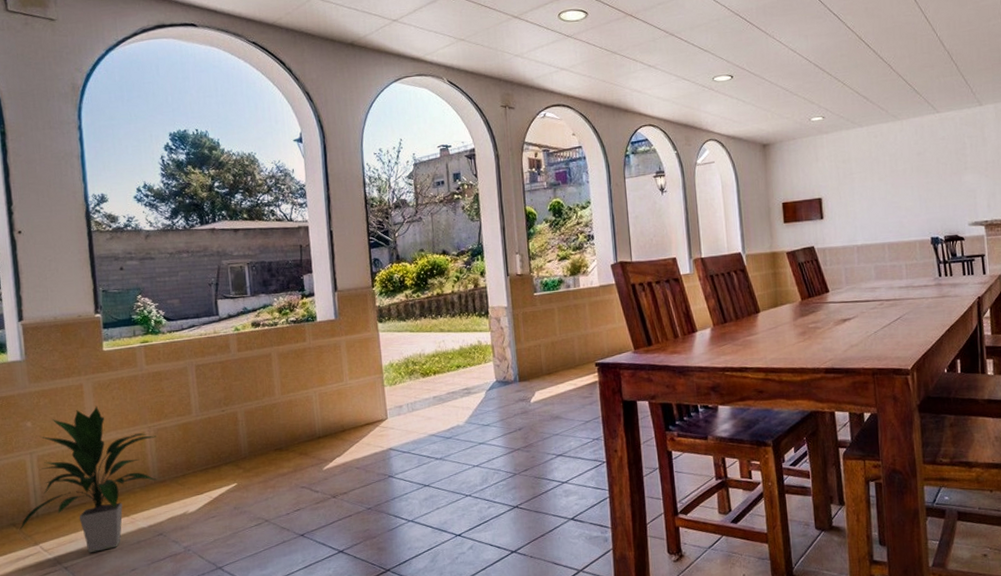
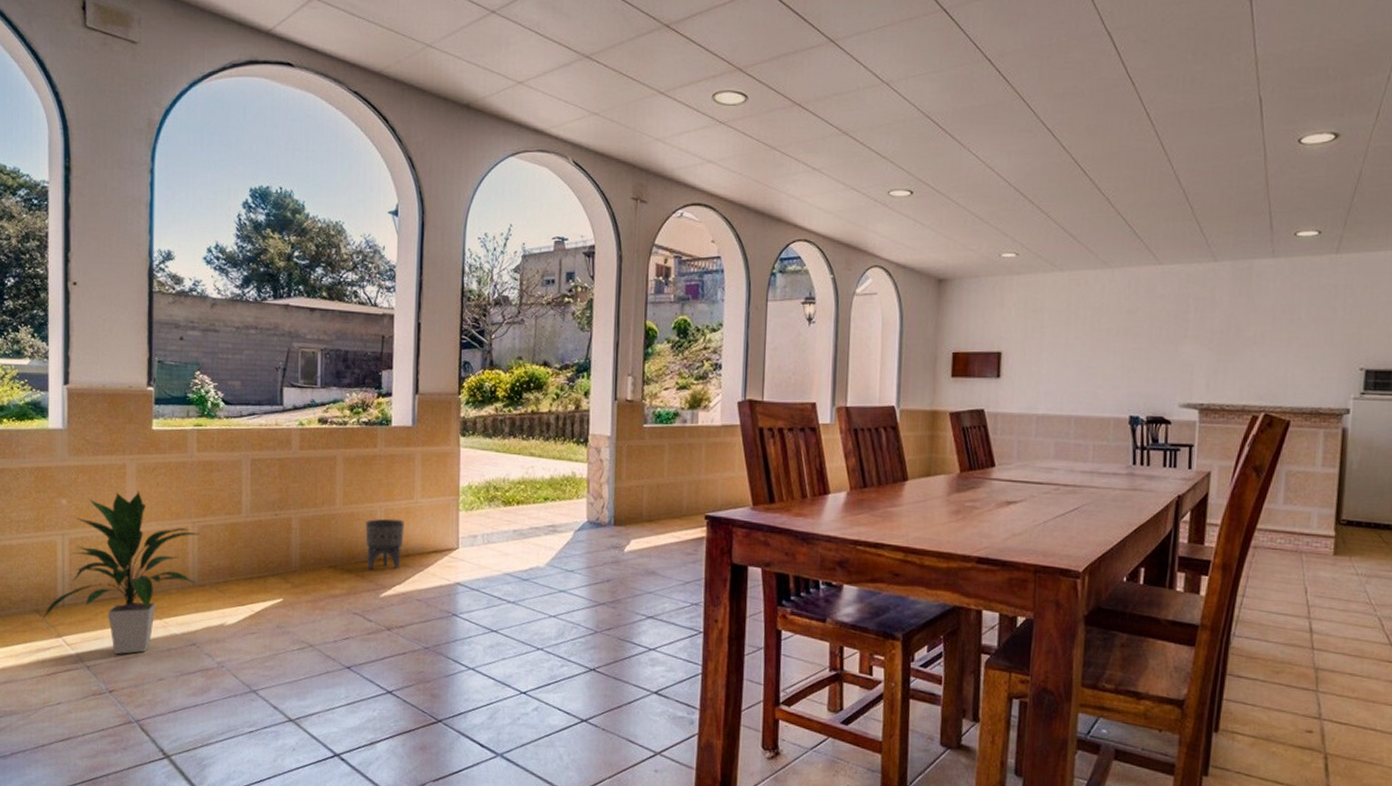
planter: none [303,400,339,447] -> present [365,518,404,570]

